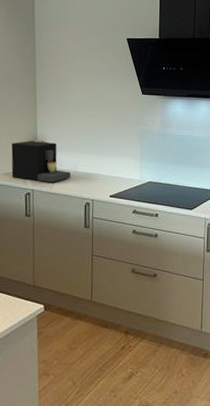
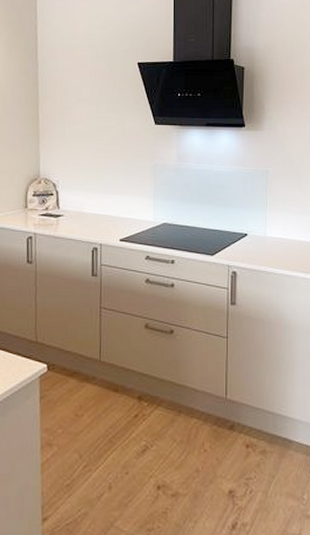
coffee maker: present [11,141,71,182] -> none [12,179,77,224]

